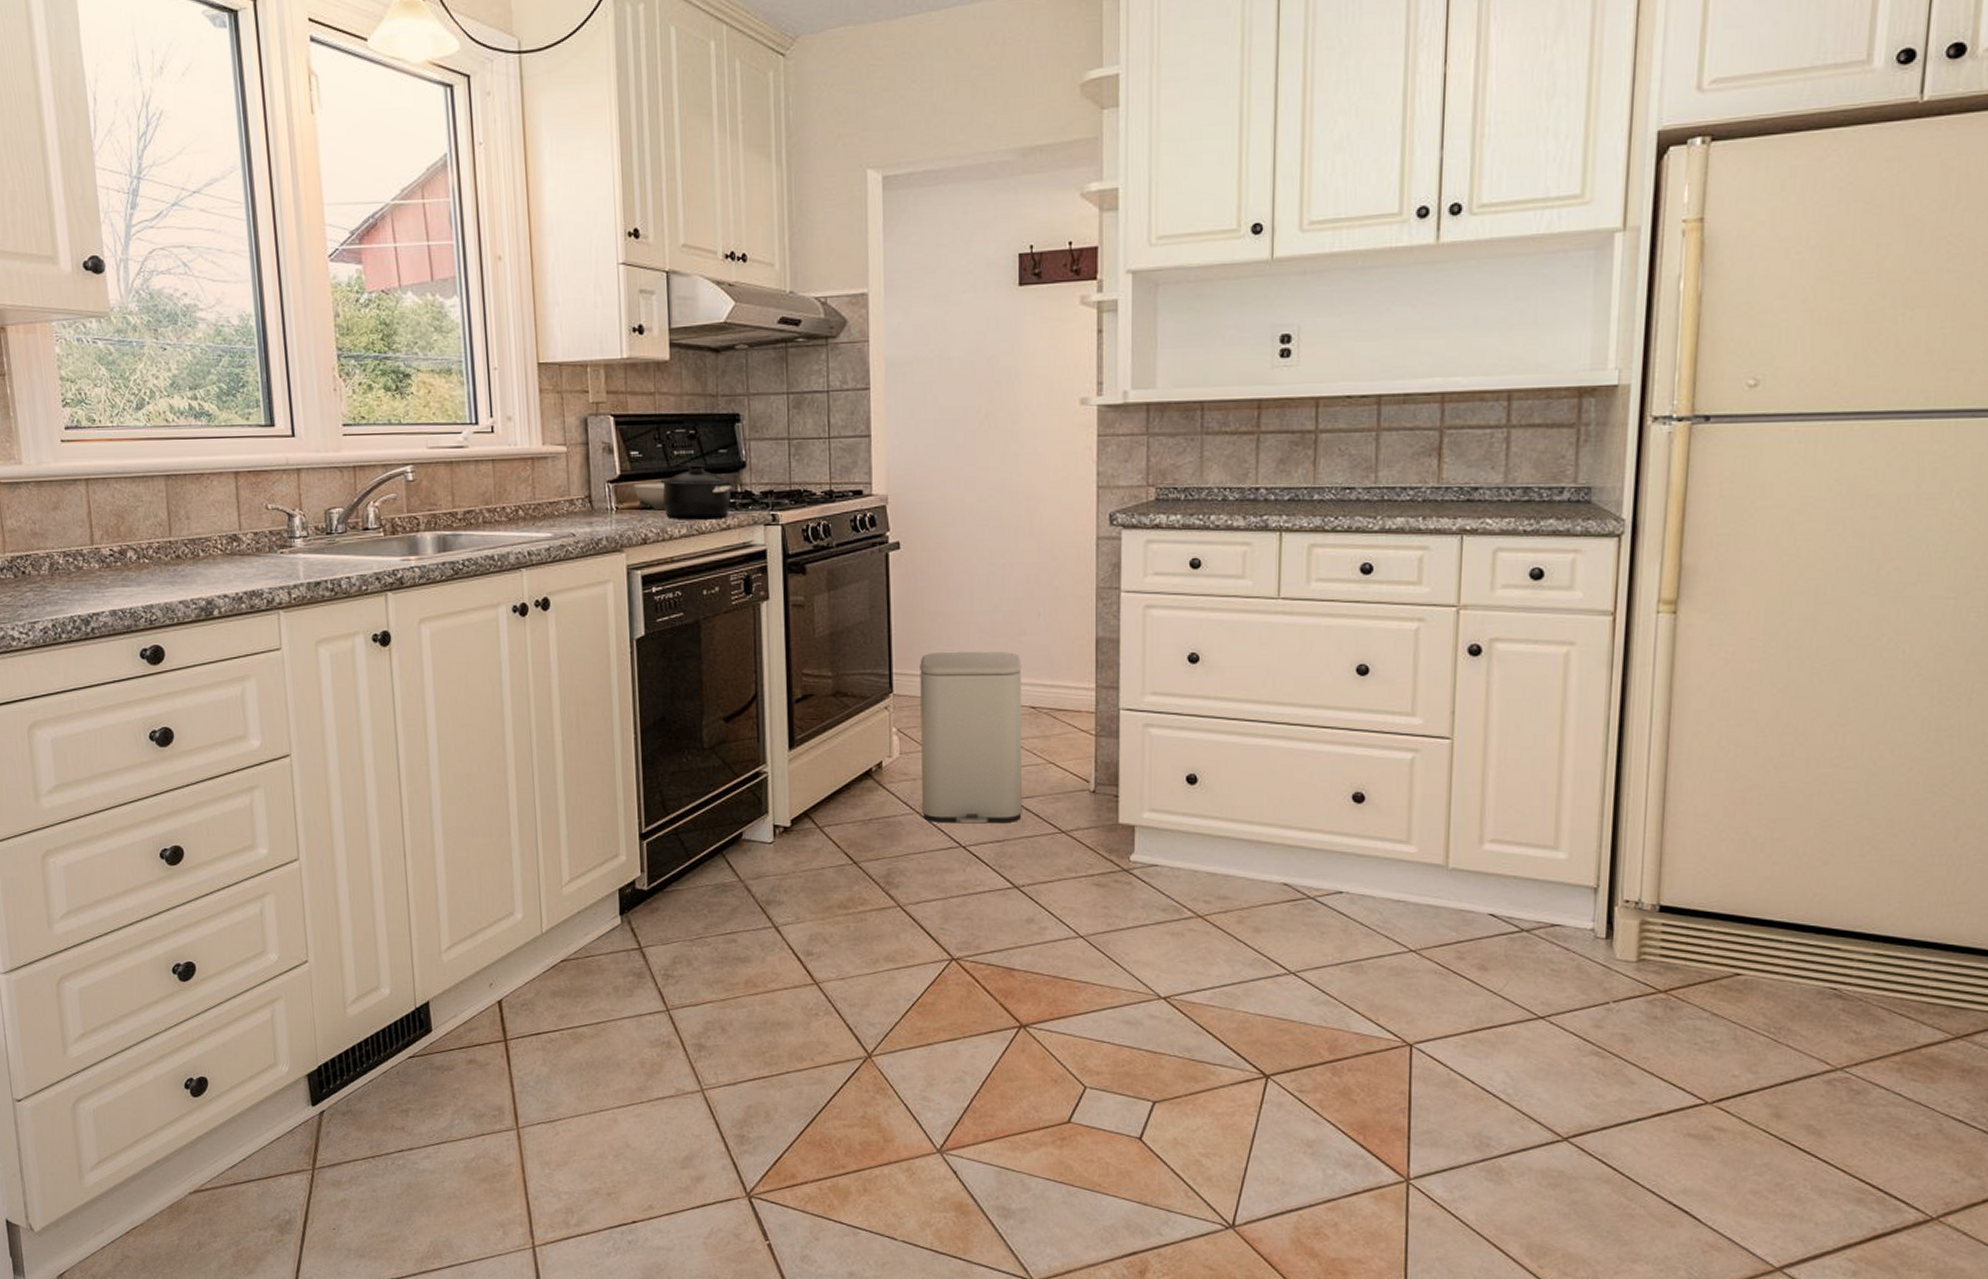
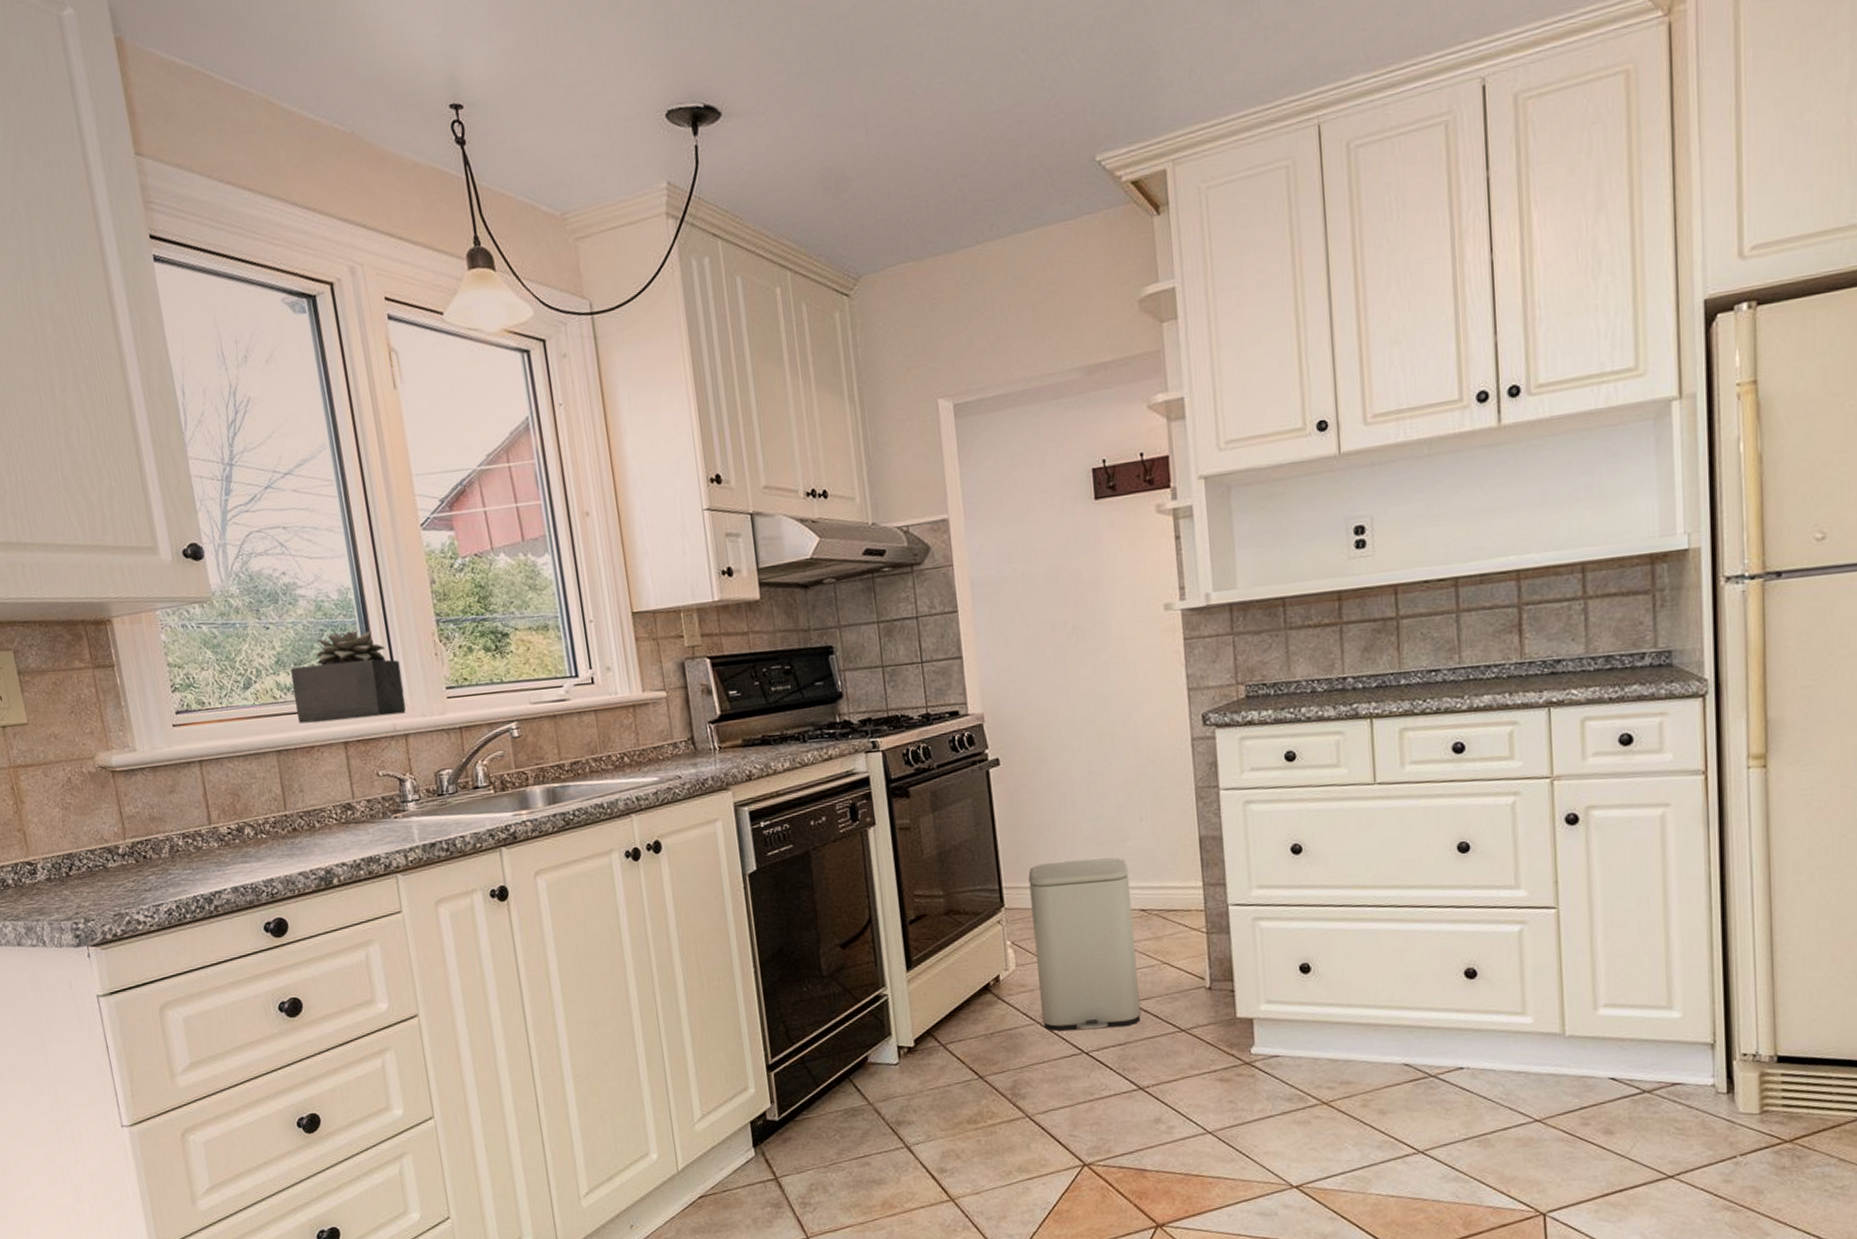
succulent plant: none [185,357,301,450] -> present [290,629,406,724]
bowl: present [633,482,666,510] -> none [734,719,768,746]
saucepan: present [660,464,734,520] -> none [760,697,833,754]

